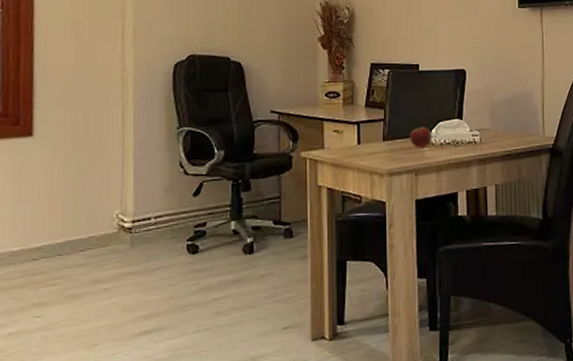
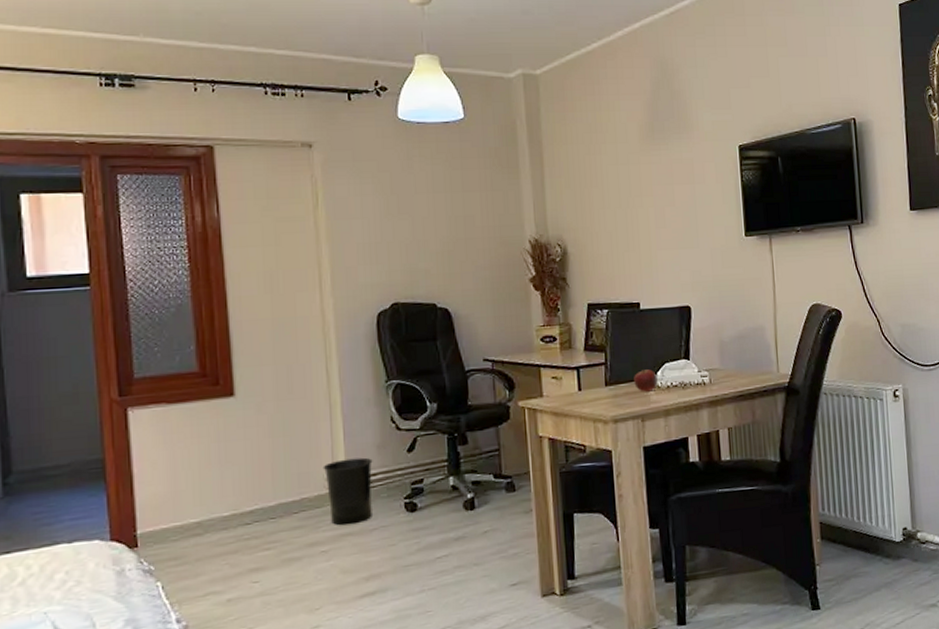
waste bin: none [111,199,160,264] -> present [323,457,373,525]

